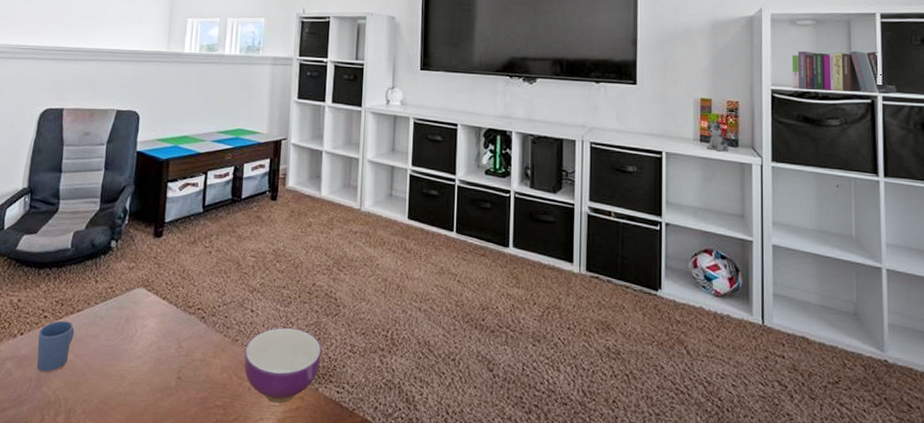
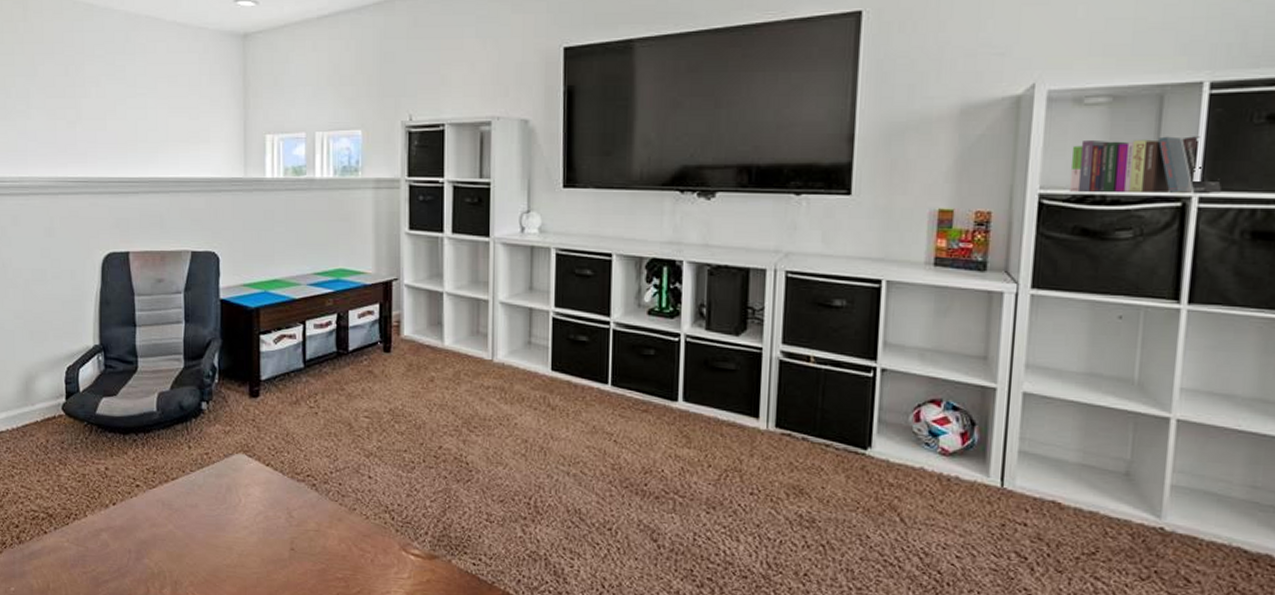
mug: present [37,320,75,373] -> none [132,490,171,545]
bowl: present [244,327,322,404] -> none [364,494,453,576]
plush toy: present [707,123,730,152] -> none [942,241,974,278]

